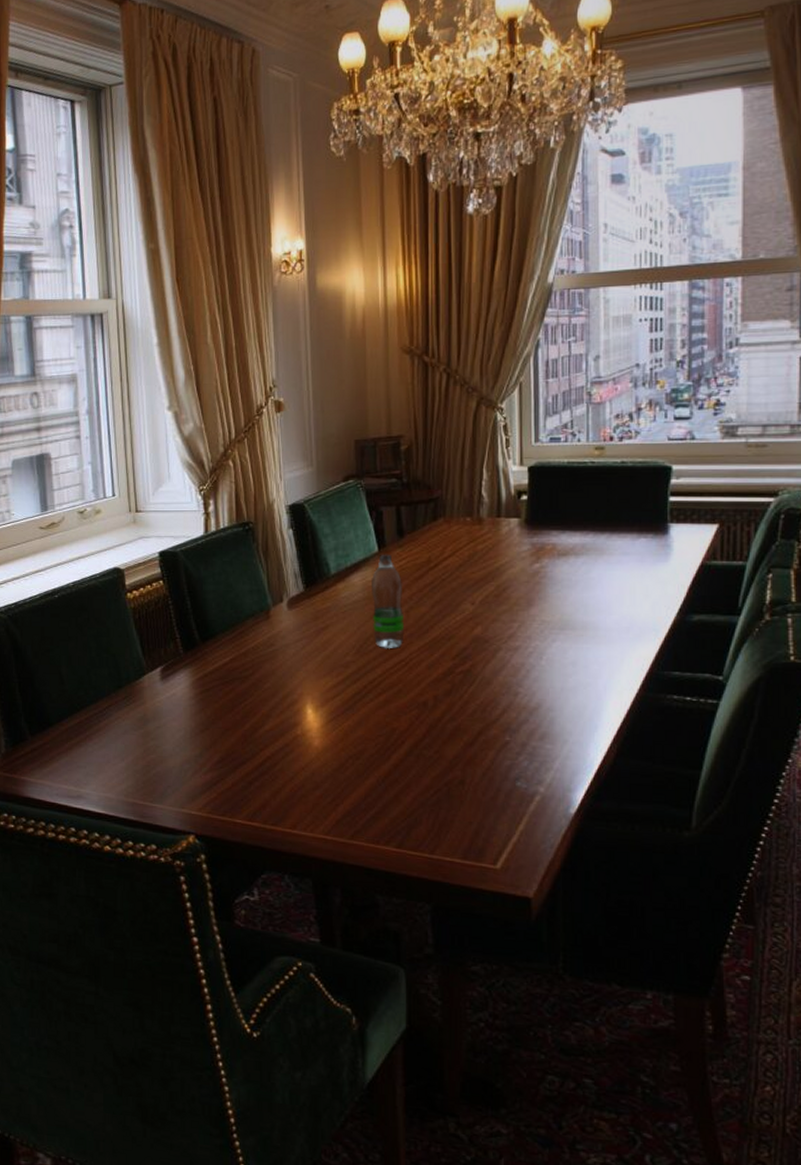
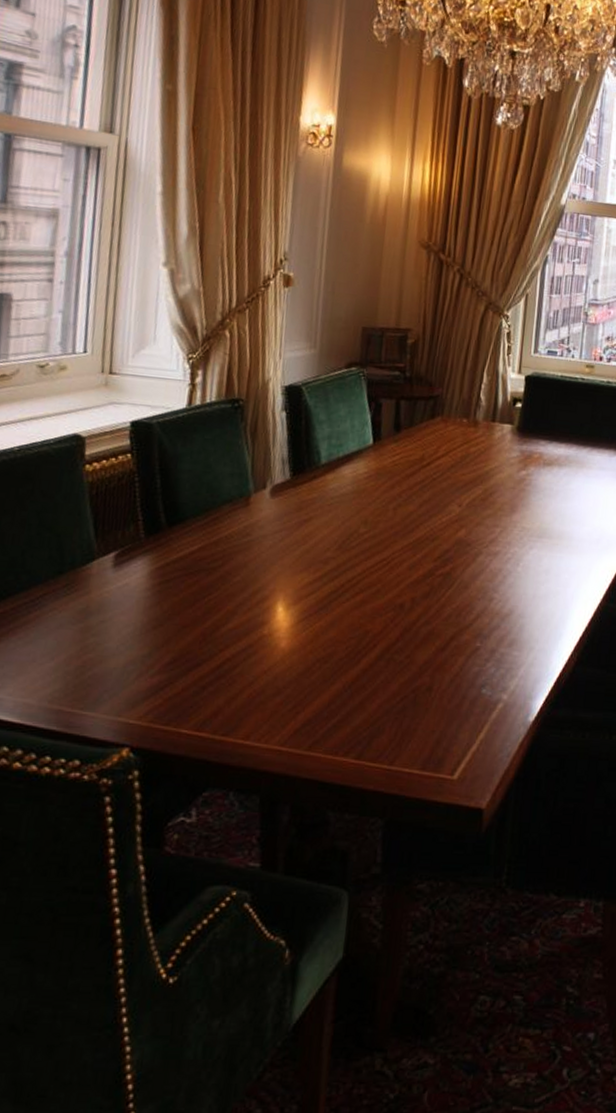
bottle: present [370,554,405,648] -> none [357,447,394,546]

